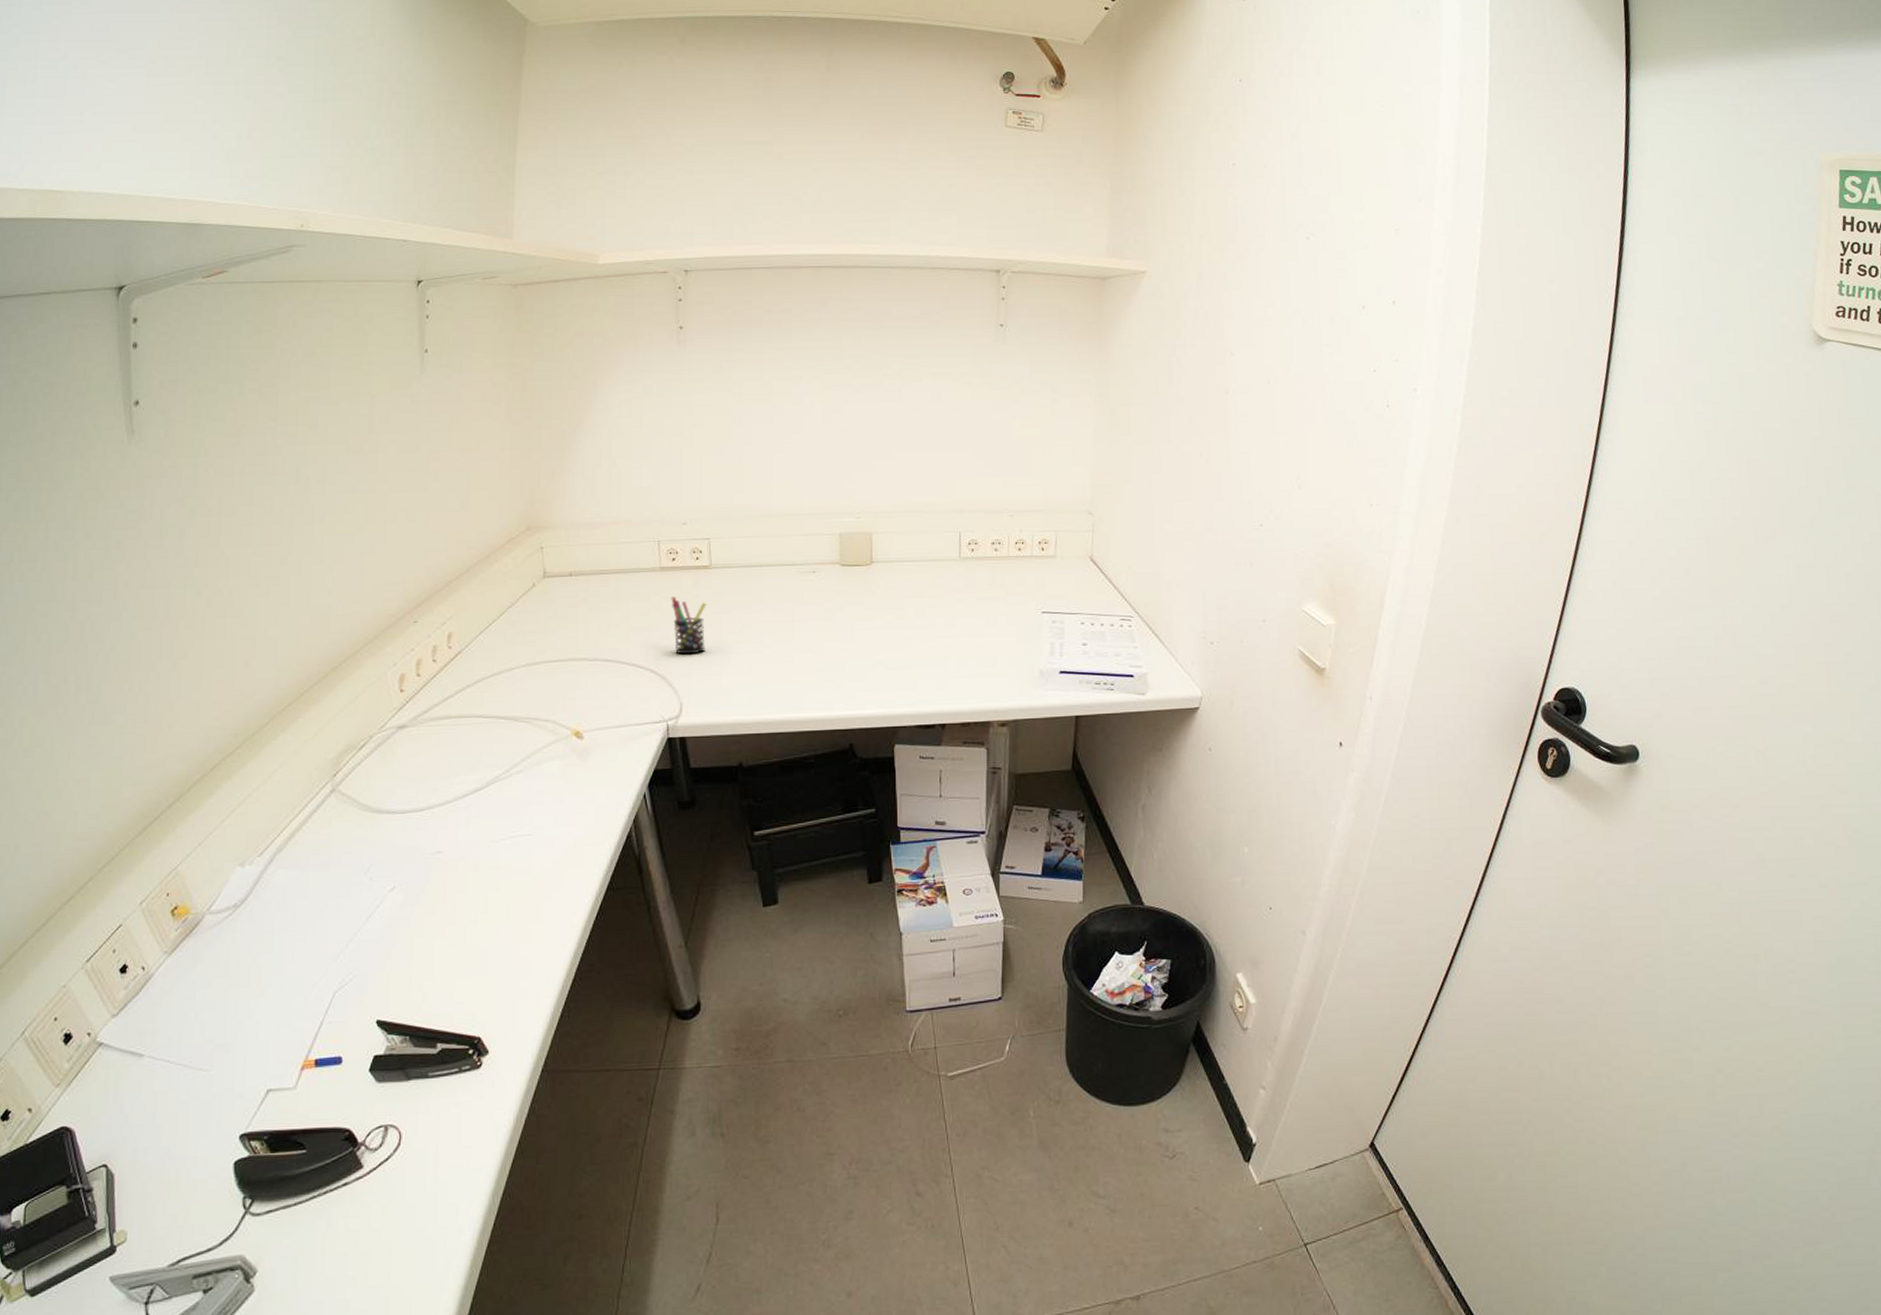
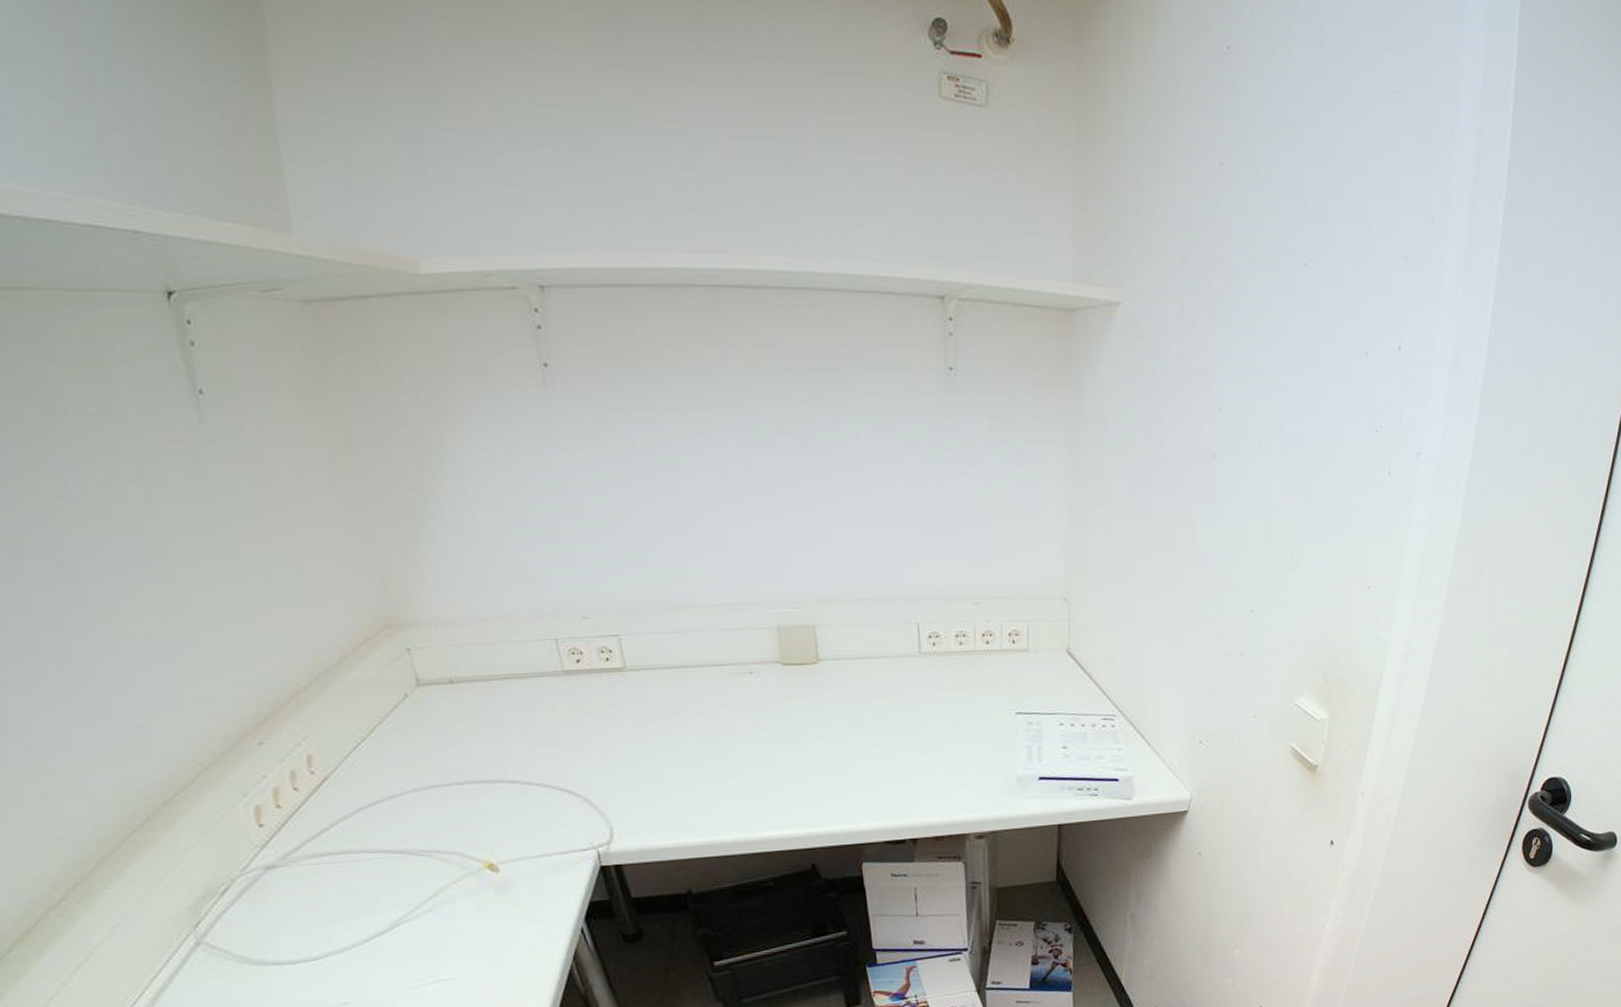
pen holder: present [671,597,707,655] -> none [581,705,631,773]

